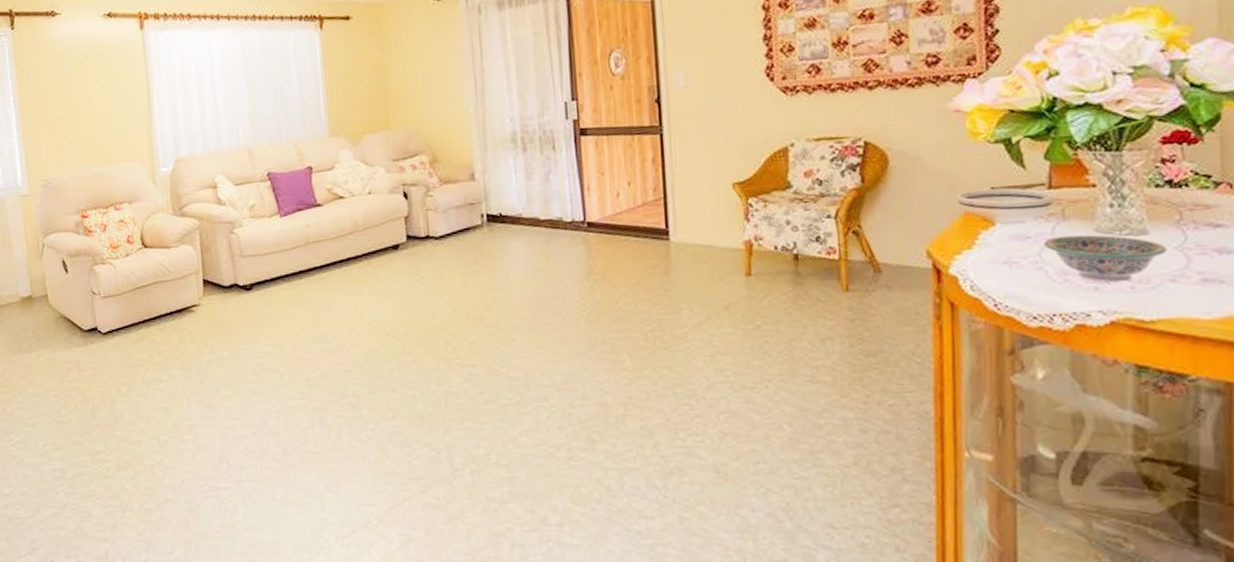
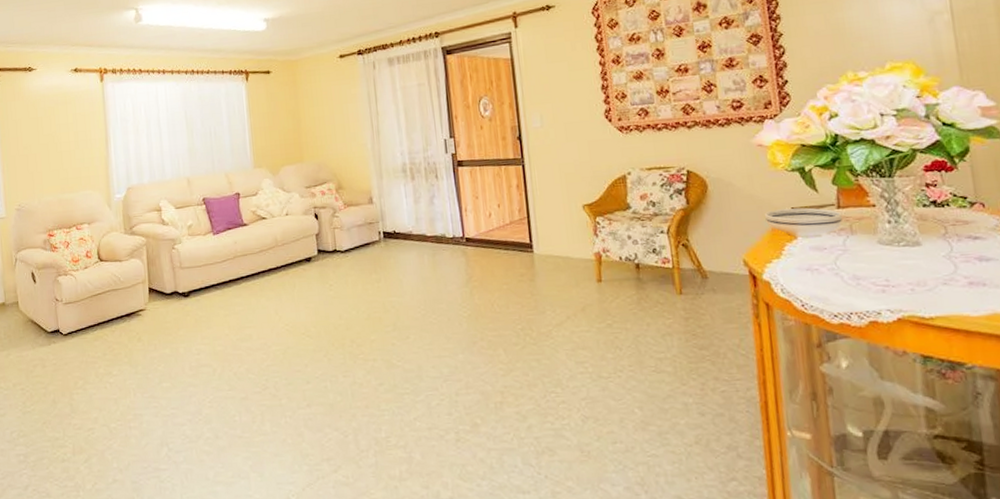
decorative bowl: present [1044,234,1168,283] -> none [837,246,938,286]

